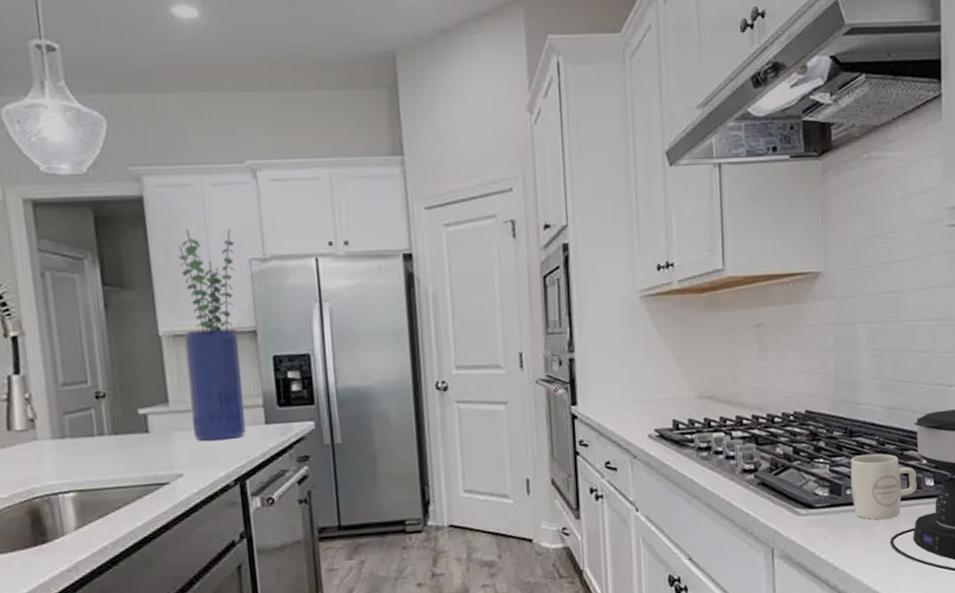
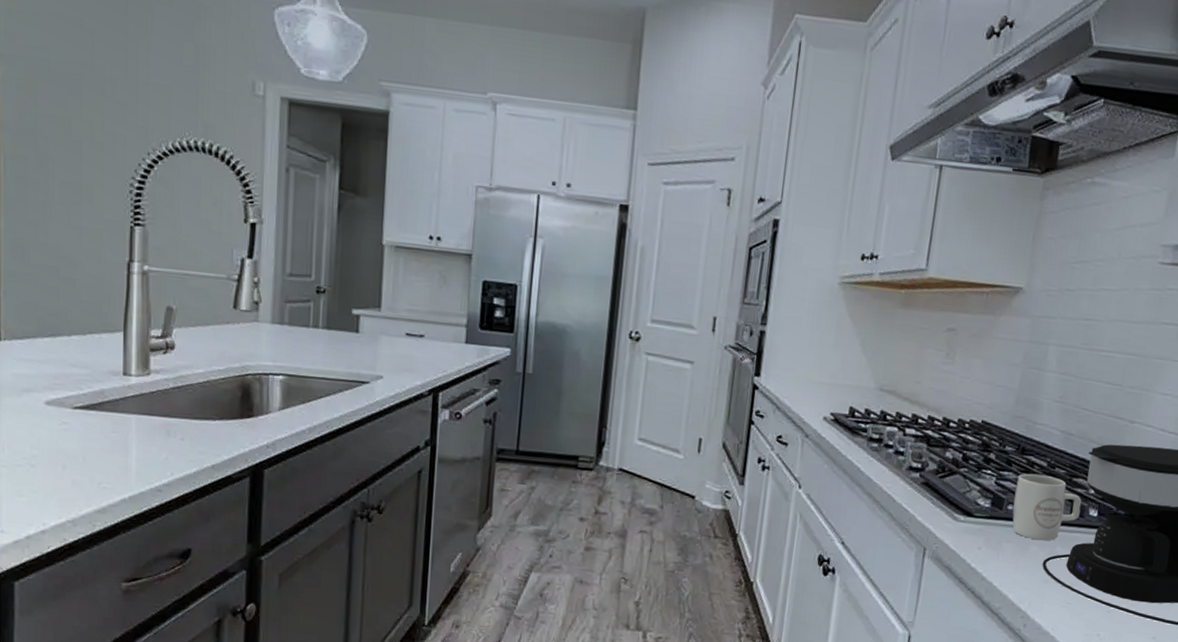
vase: present [179,229,246,442] -> none [399,149,465,353]

